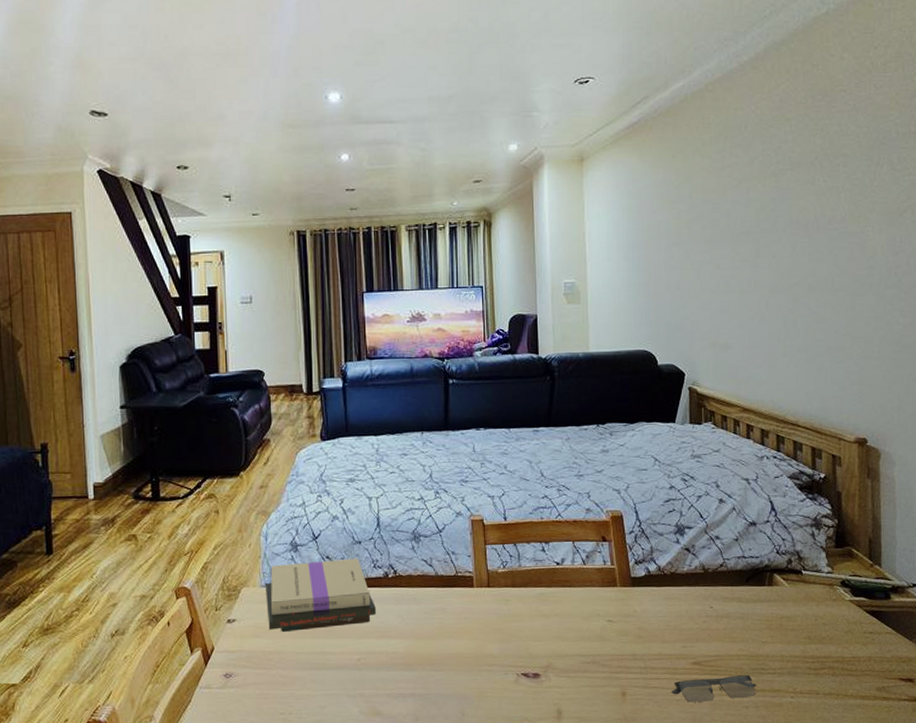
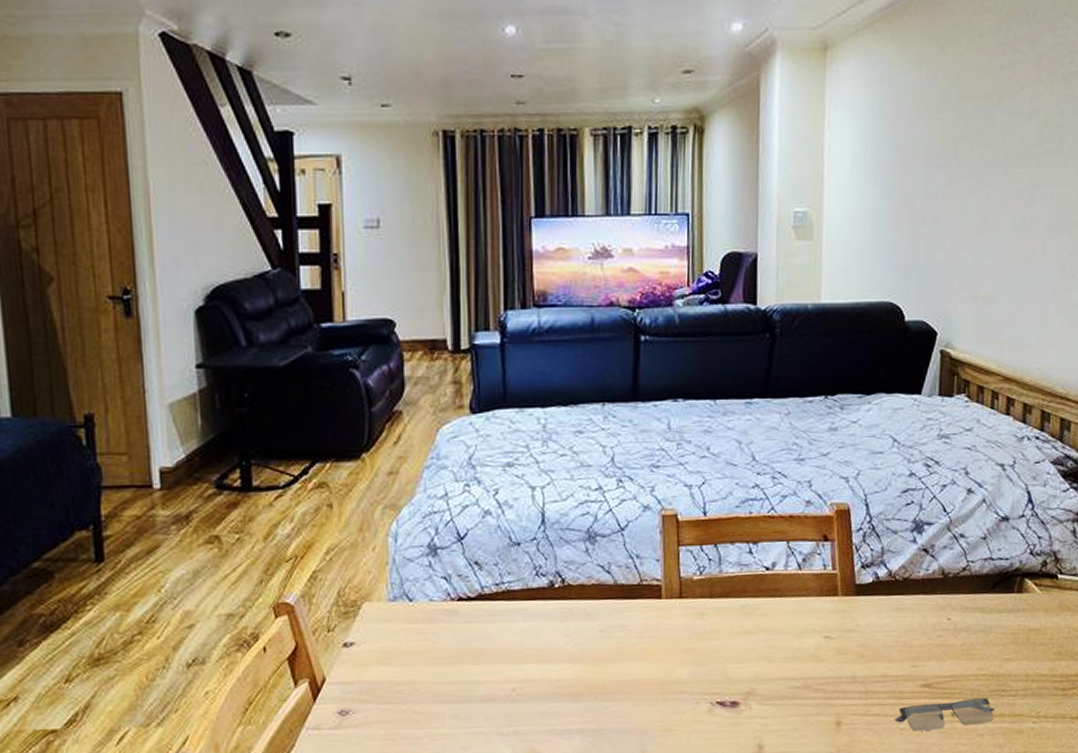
books: present [265,558,376,632] -> none [393,563,537,657]

